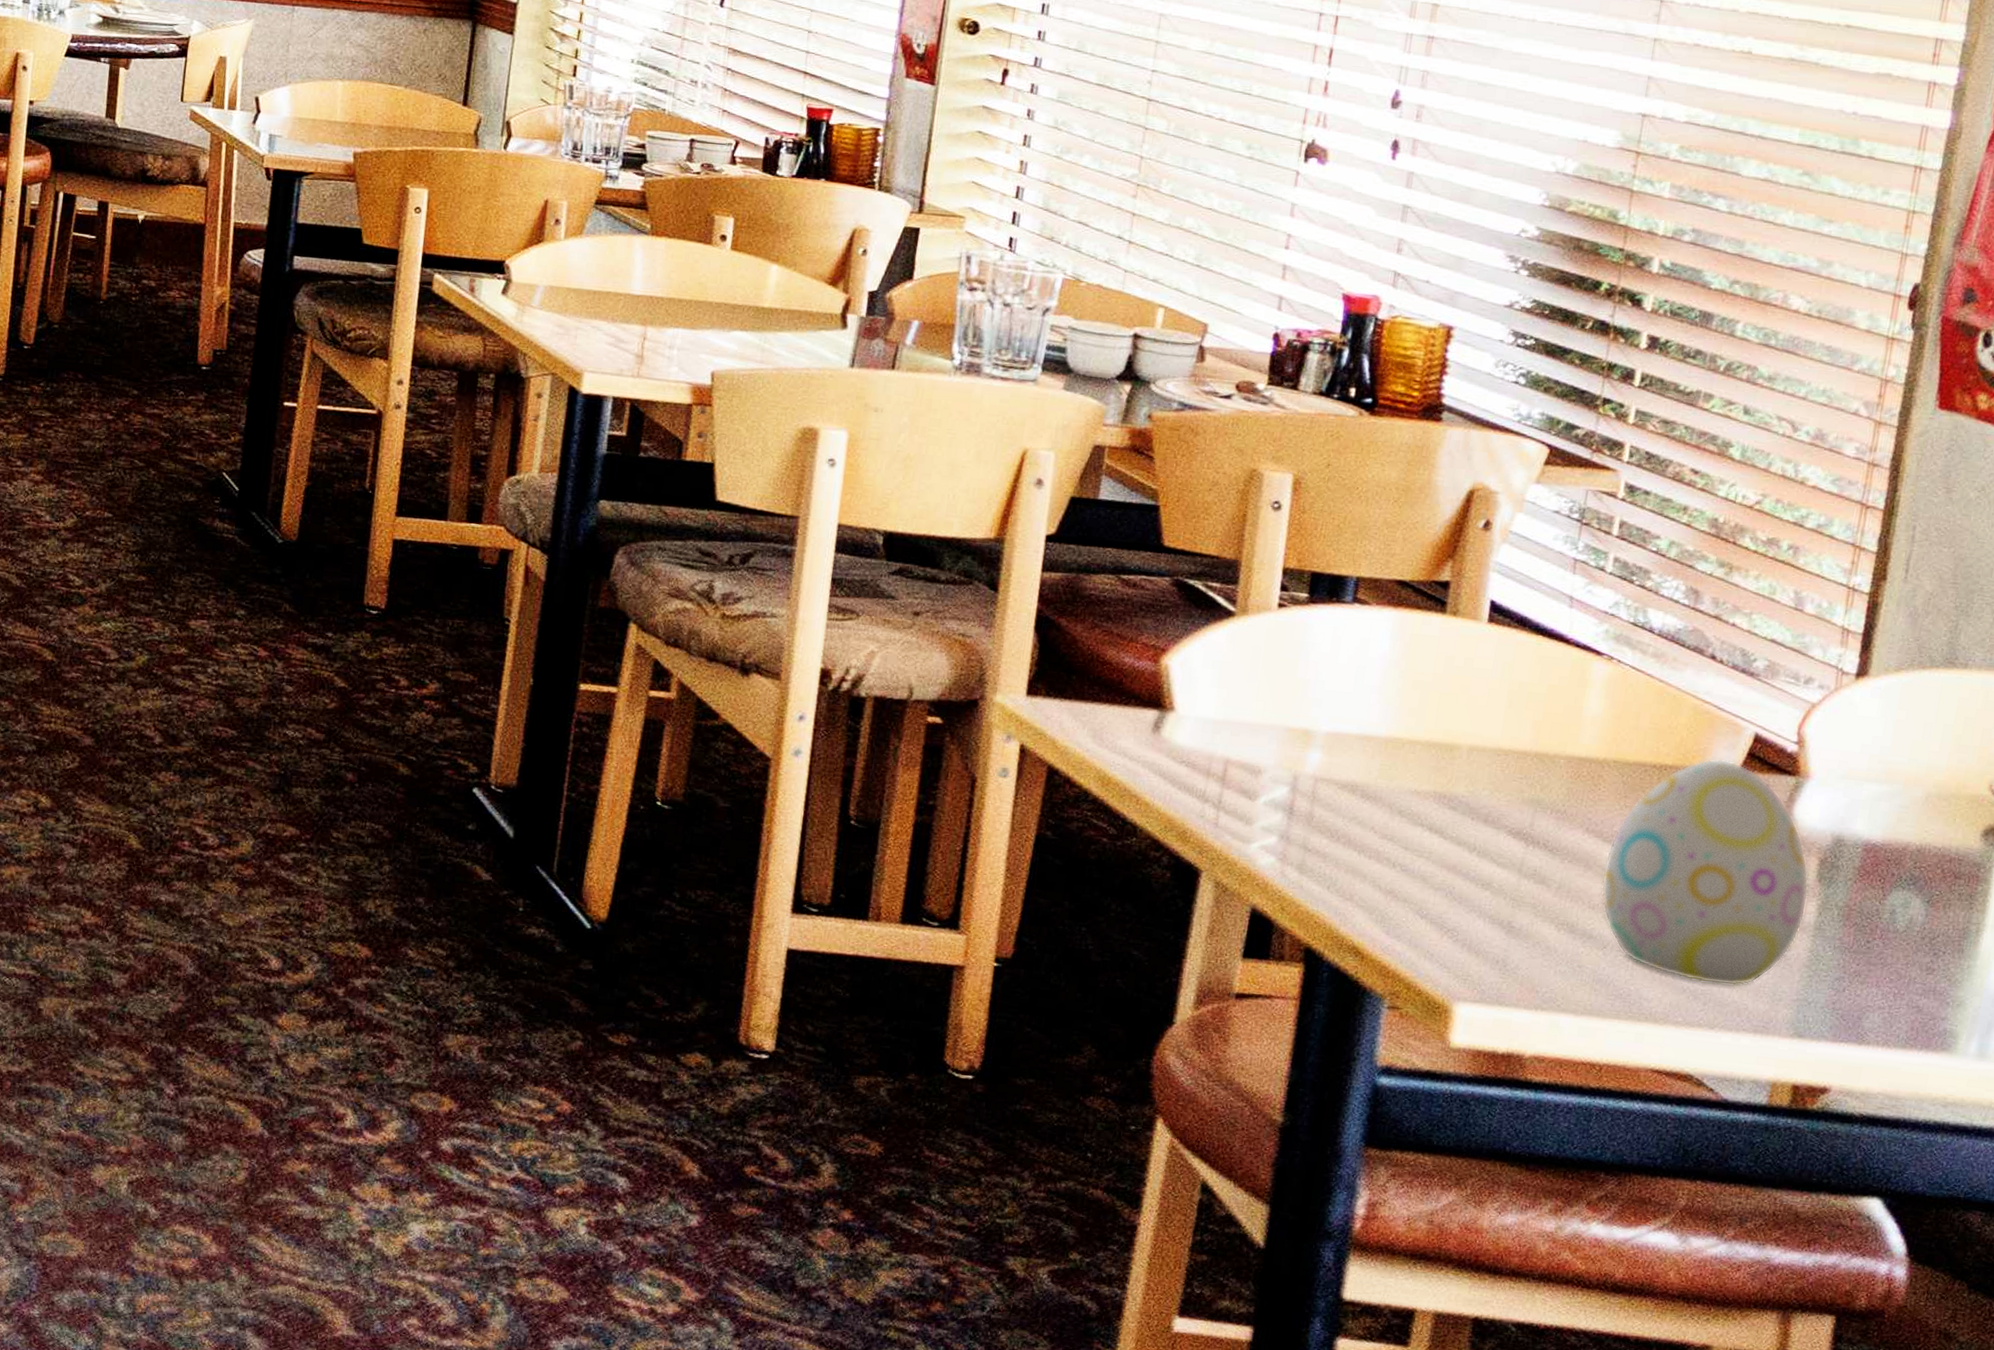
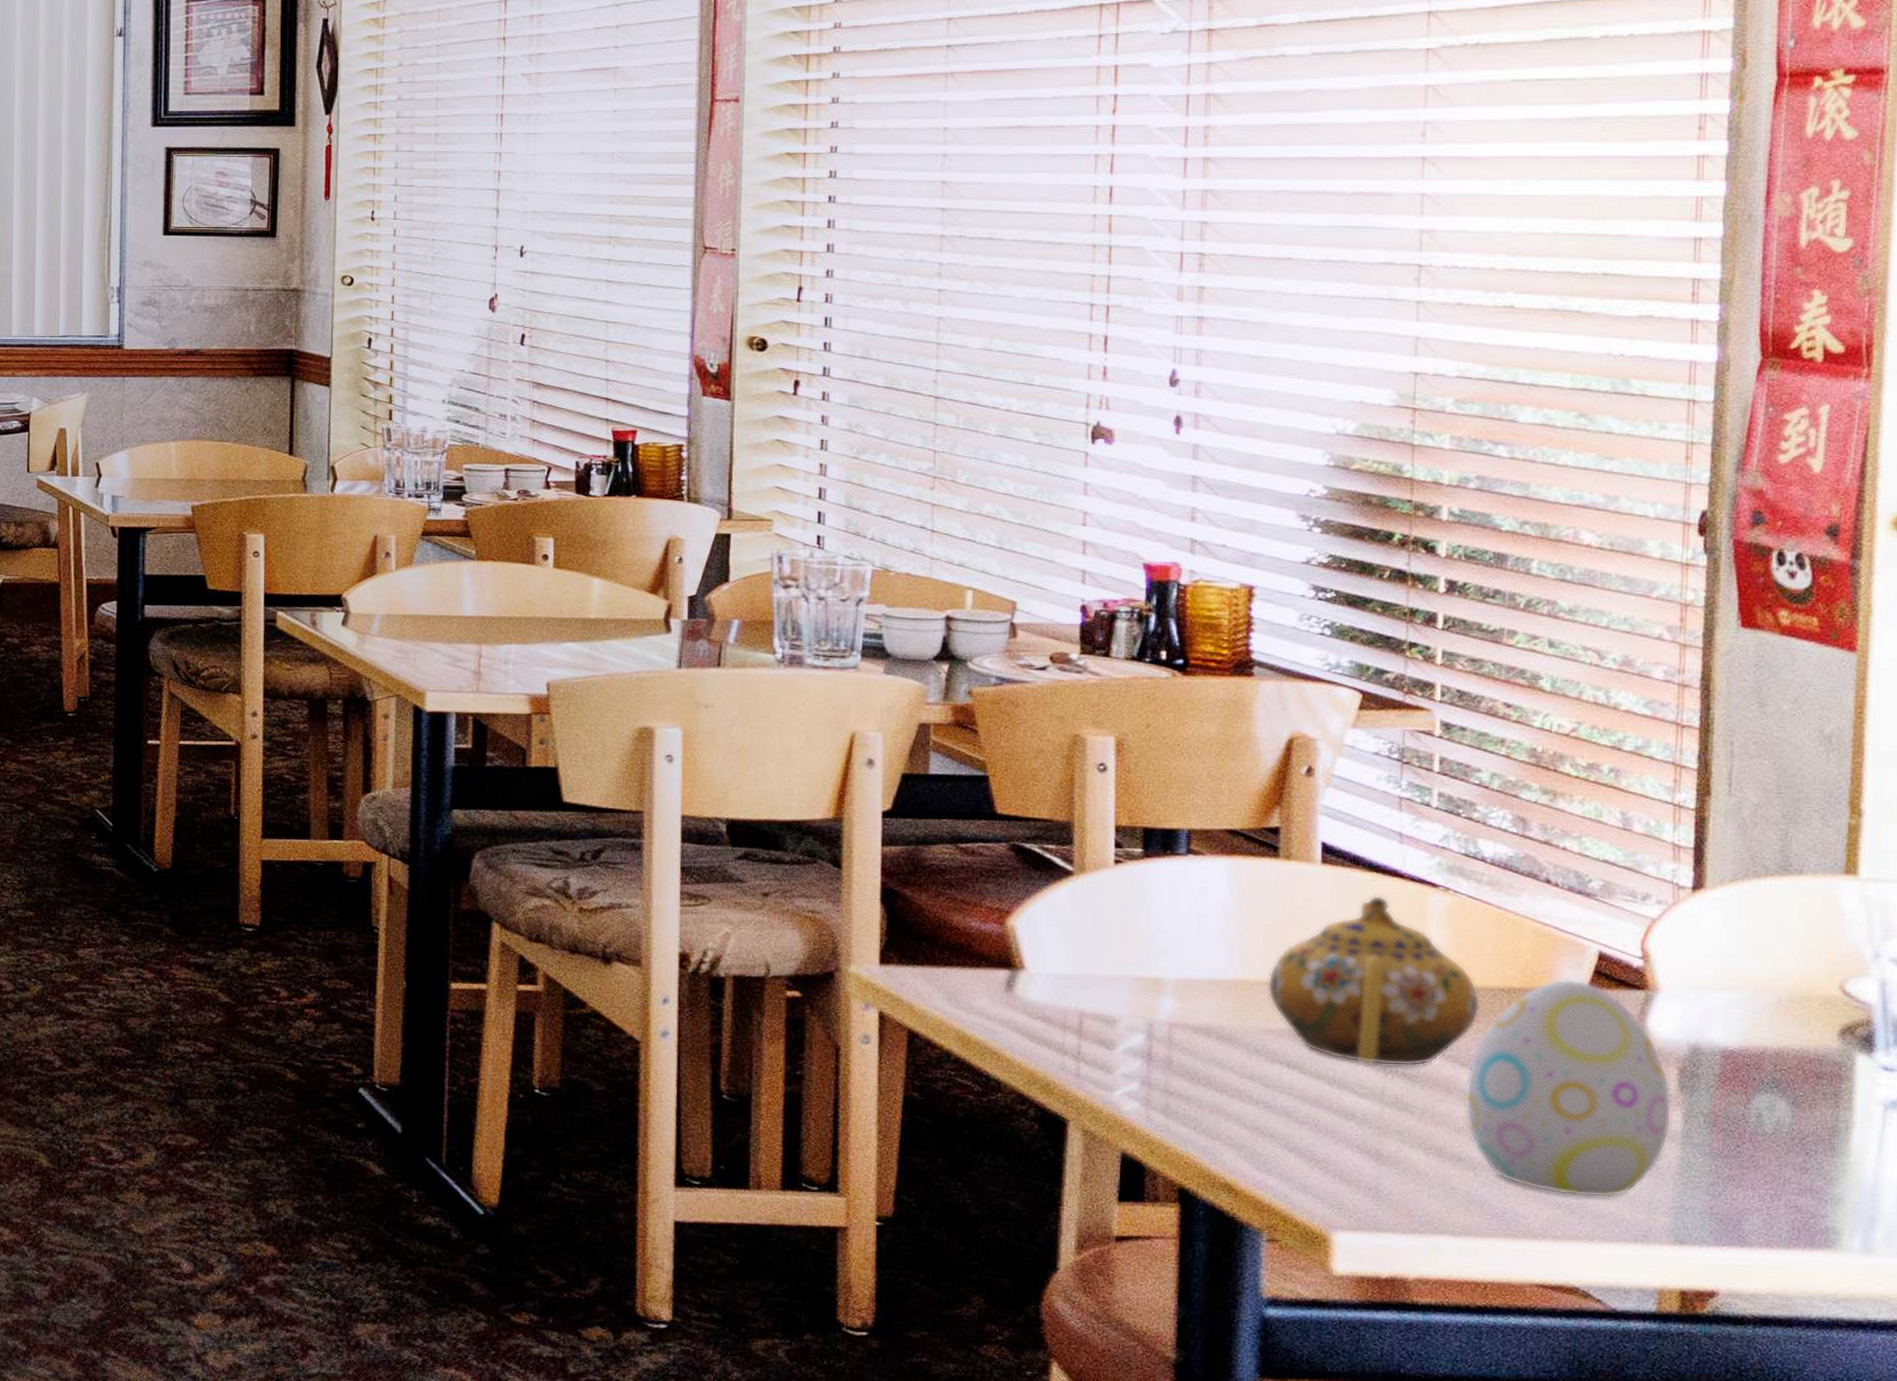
teapot: none [1418,659,1631,839] -> present [1267,895,1480,1067]

